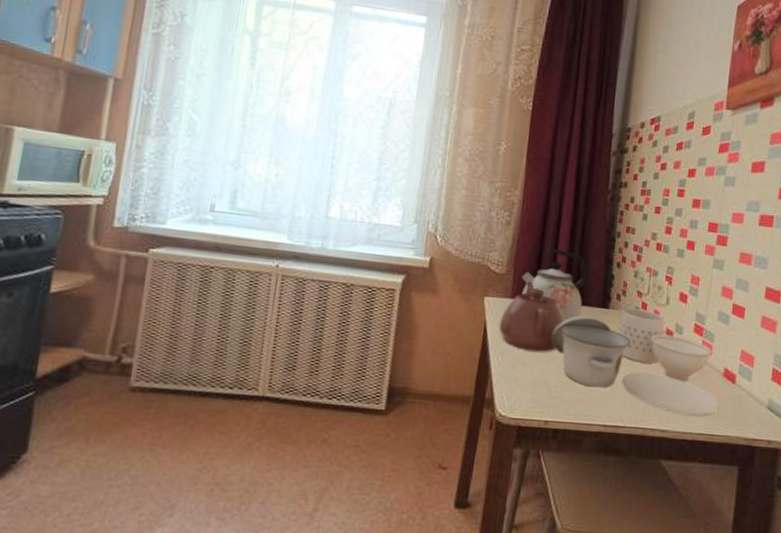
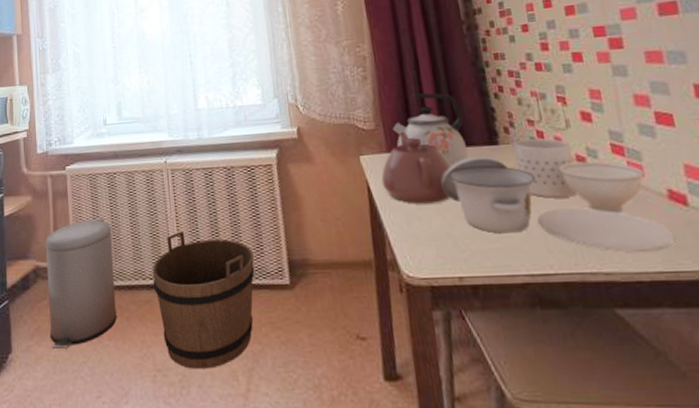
pedal bin: none [84,313,195,455] -> present [46,219,117,350]
bucket: none [231,342,354,486] -> present [152,231,255,369]

